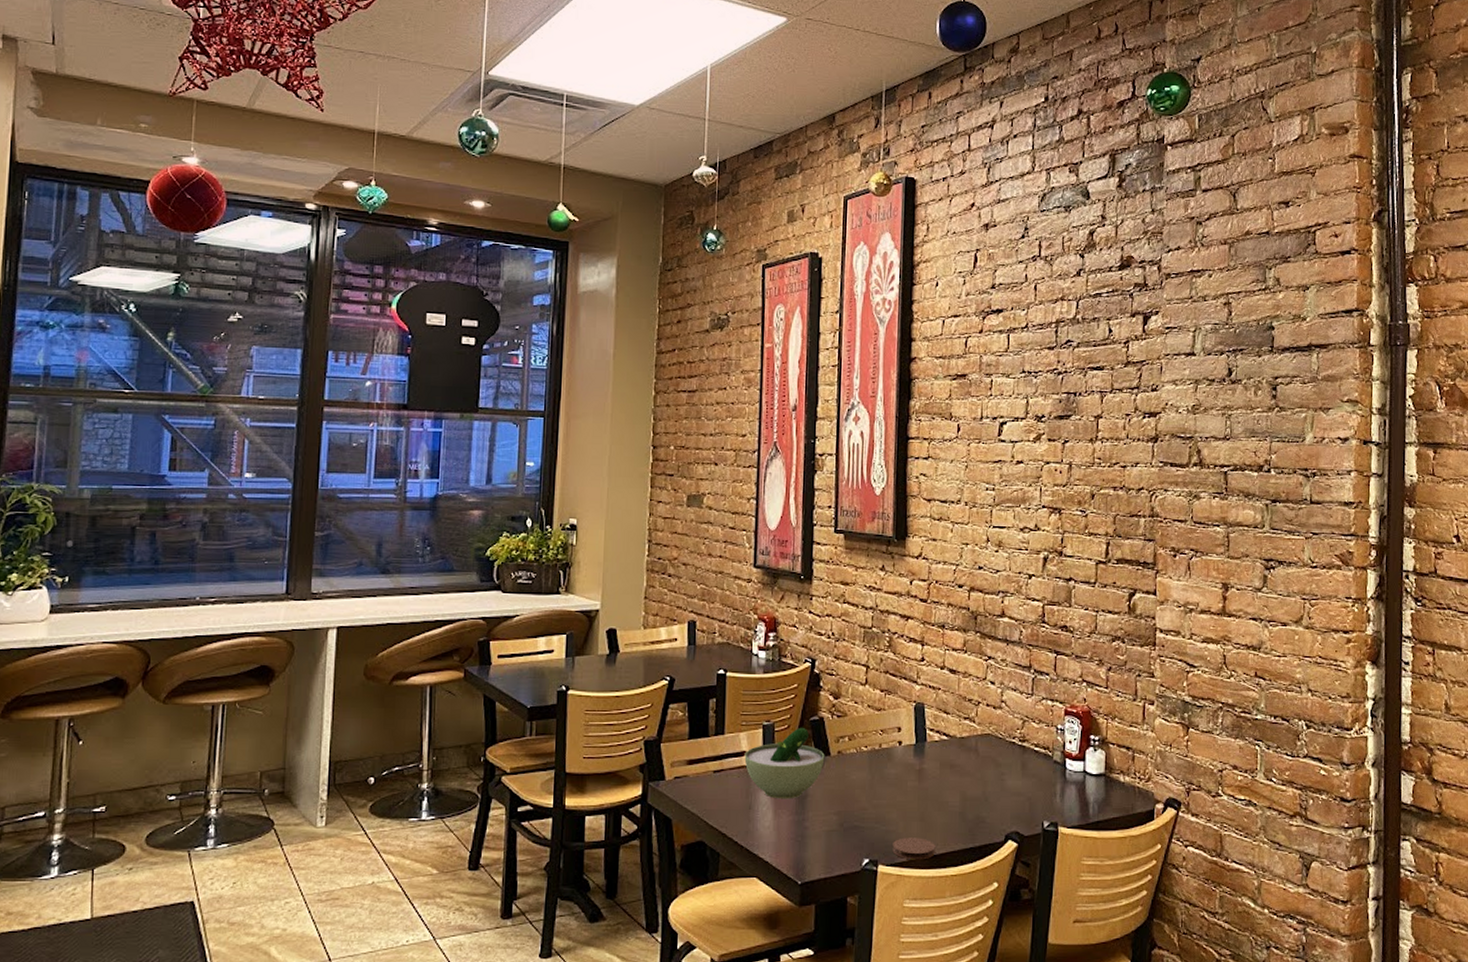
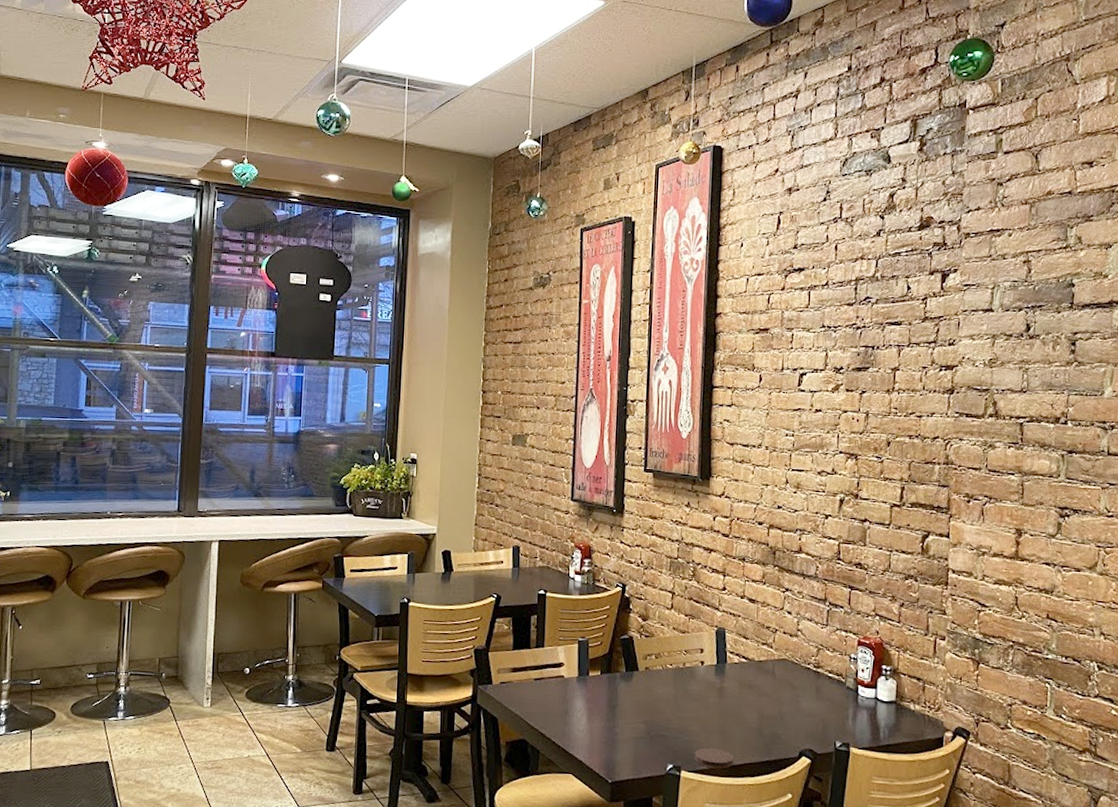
soup bowl: present [744,727,825,799] -> none [562,644,634,708]

